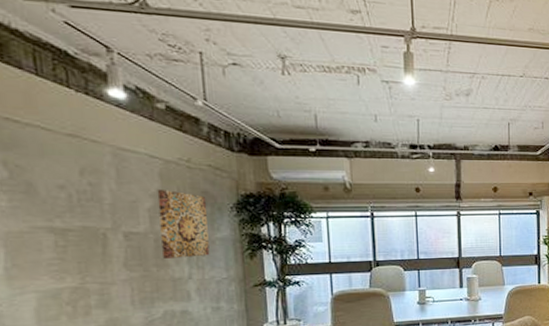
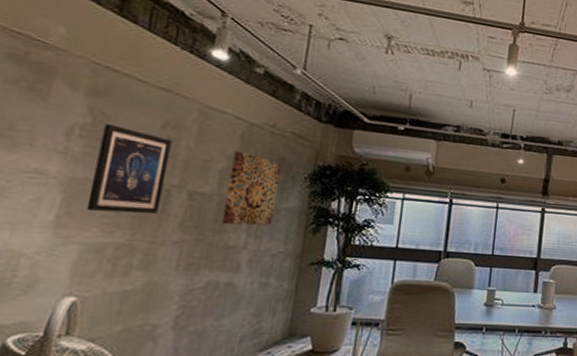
wall art: none [22,176,100,260] -> present [86,124,172,214]

